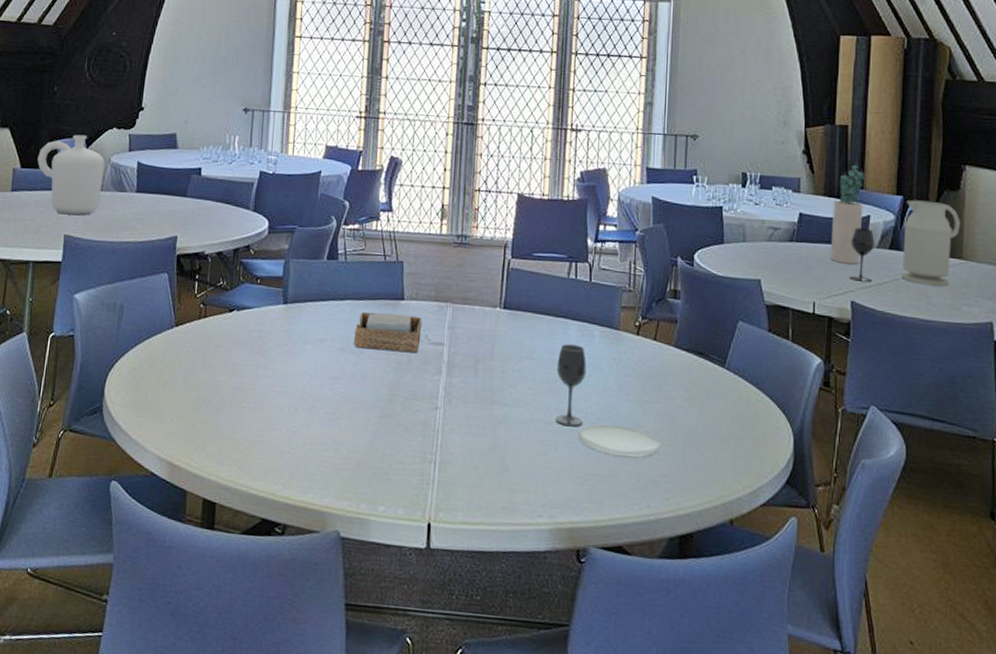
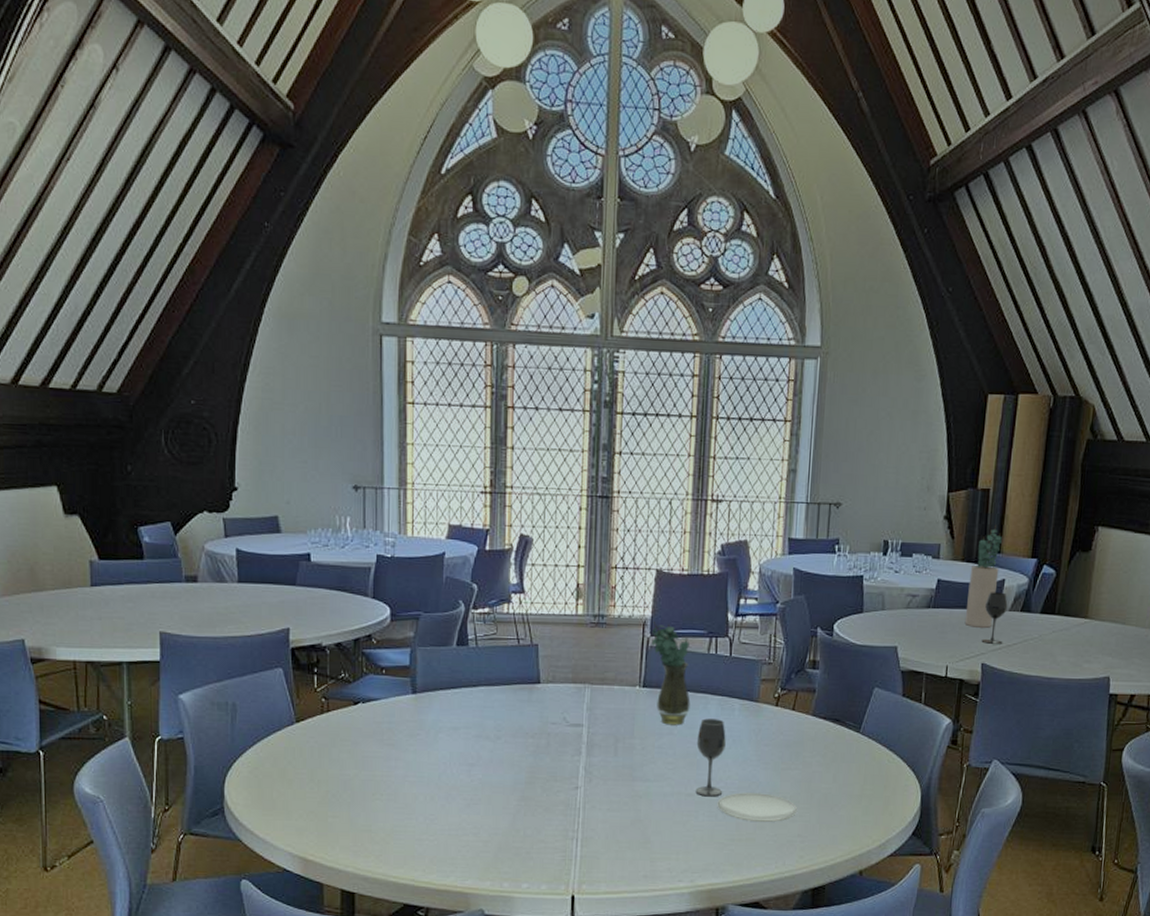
water jug: present [37,134,105,216] -> none [117,520,199,611]
napkin holder: present [354,311,422,353] -> none [490,697,560,736]
vase: none [512,244,551,350] -> present [651,622,691,725]
water jug: present [901,200,961,287] -> none [1030,562,1089,645]

